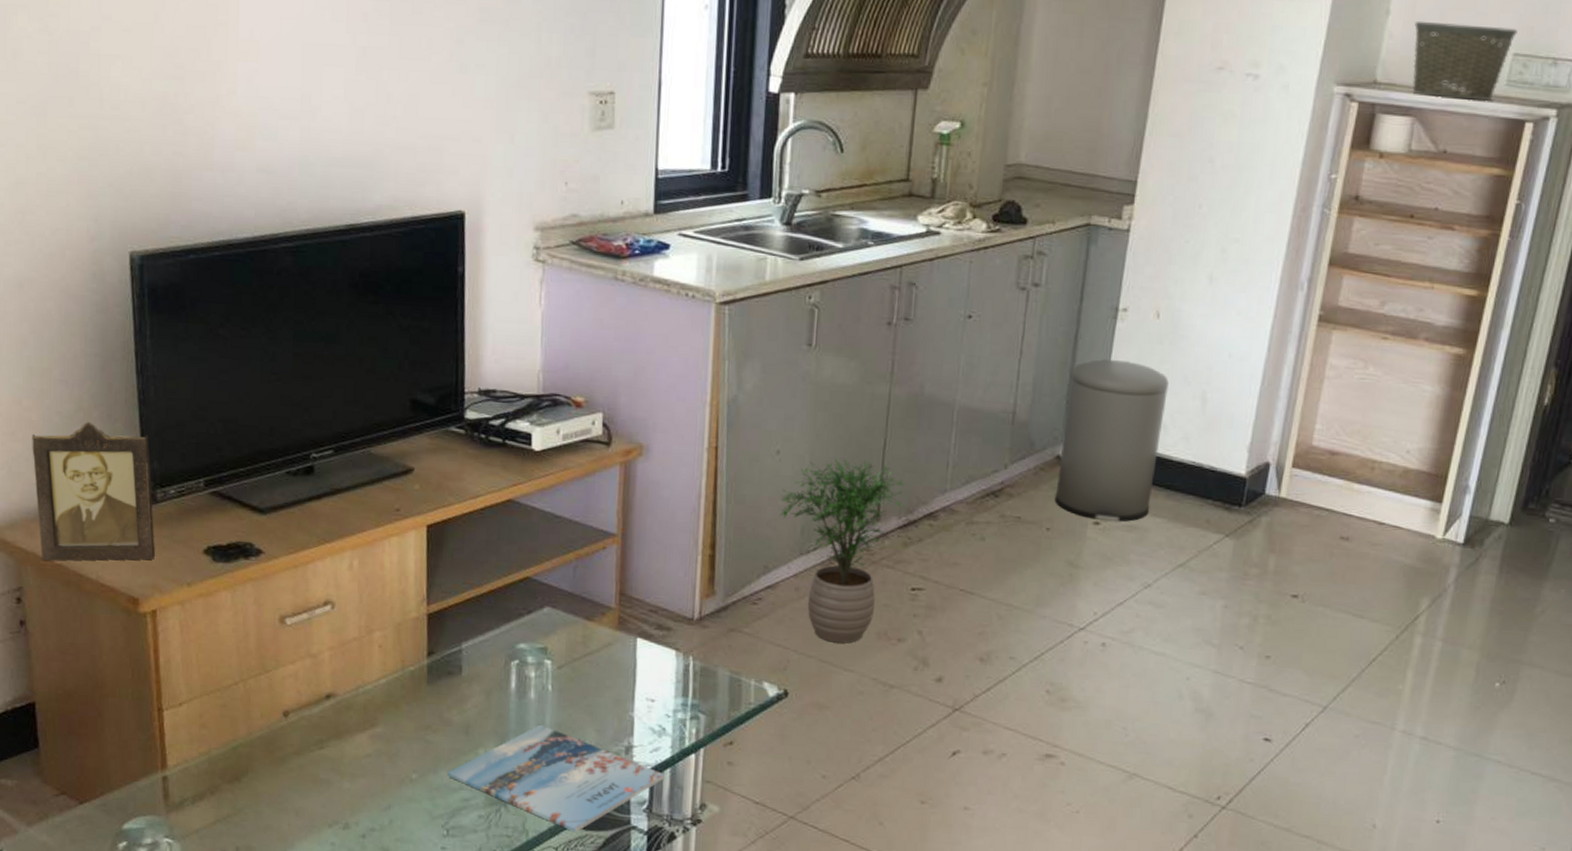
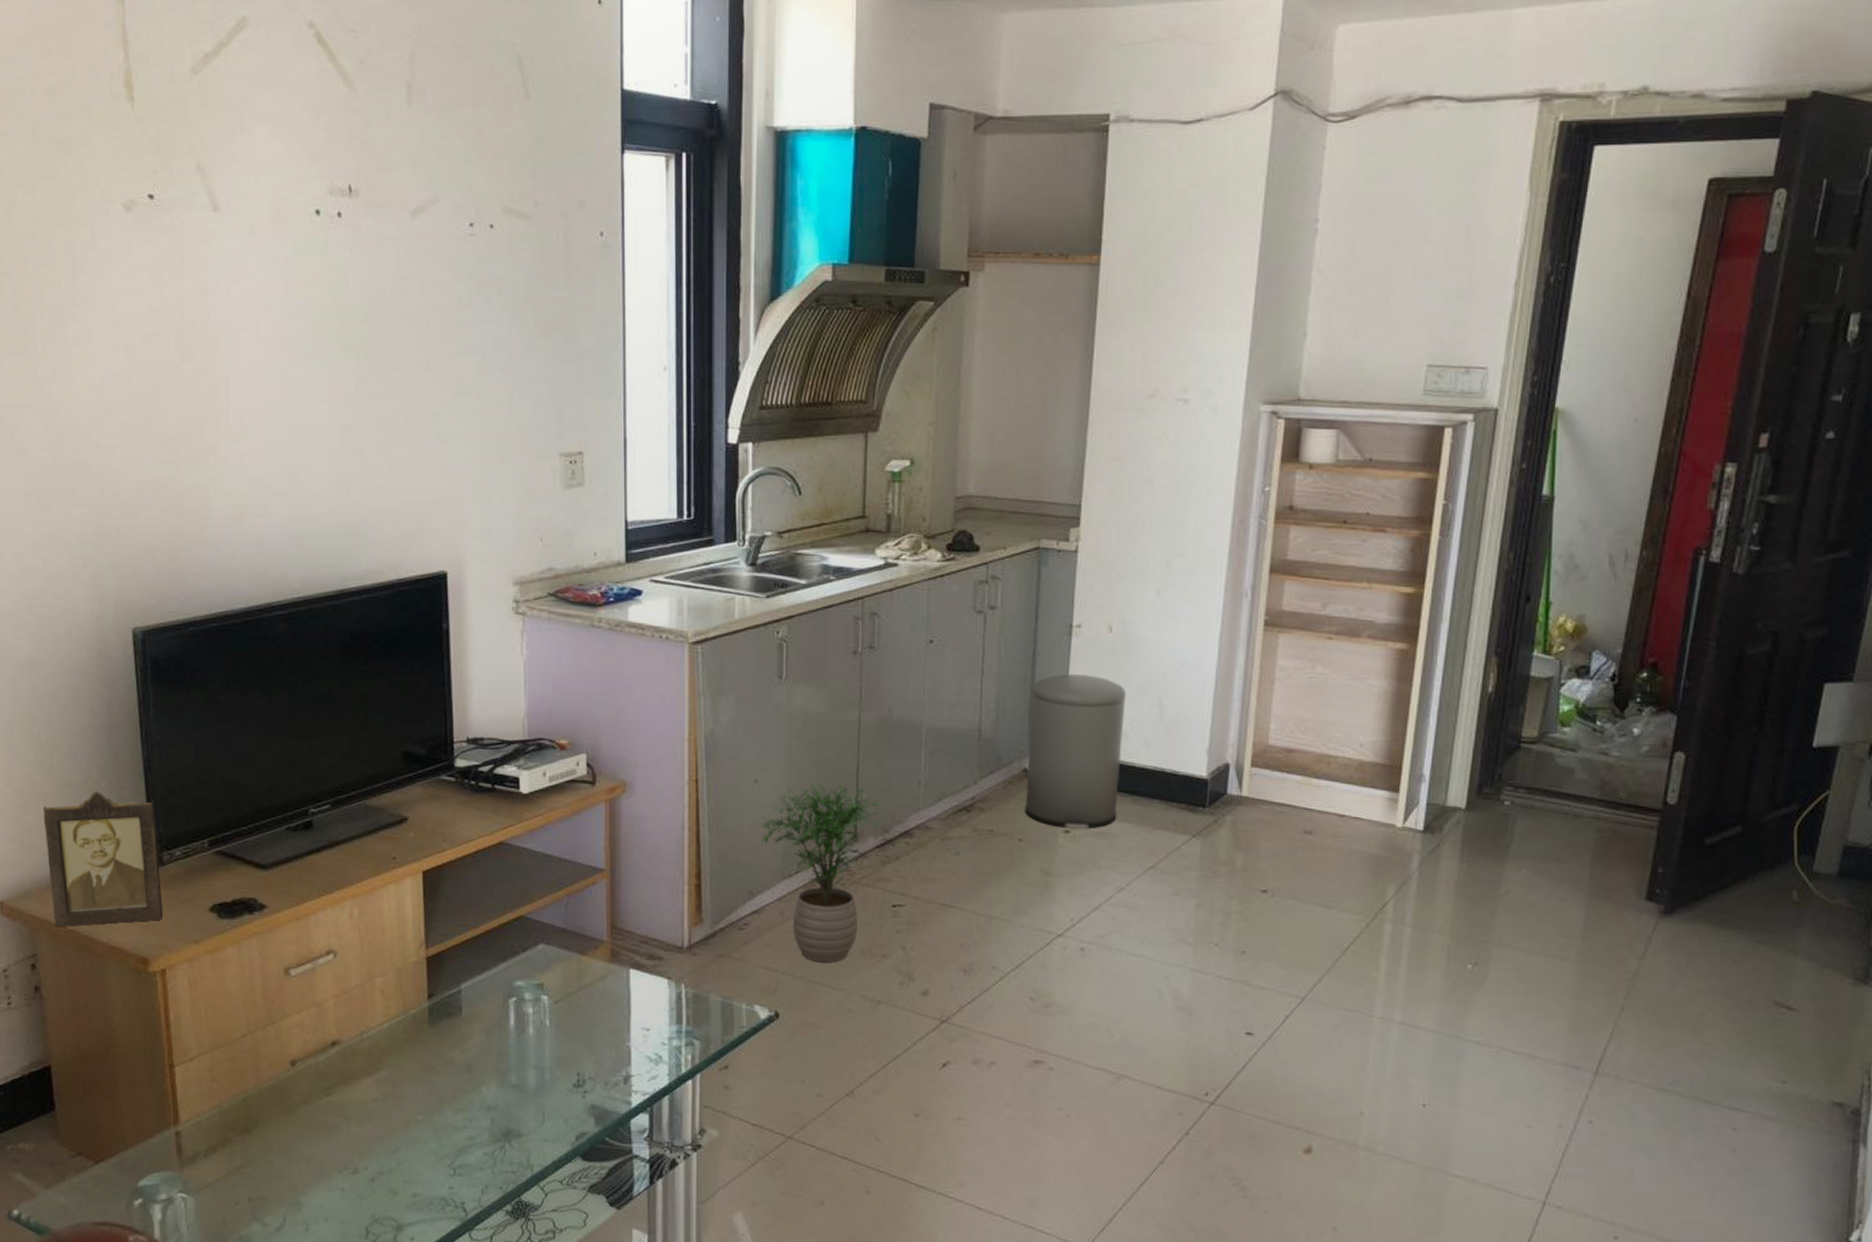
magazine: present [448,724,665,833] -> none [452,1059,663,1165]
basket: present [1412,20,1518,101] -> none [1331,340,1429,410]

